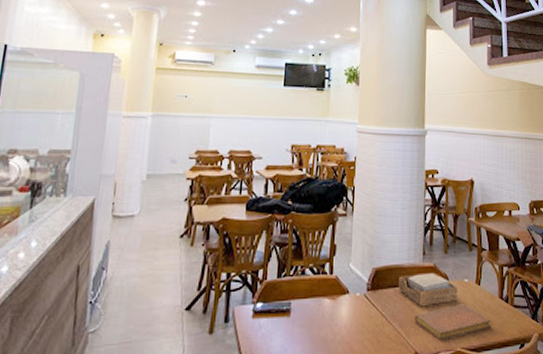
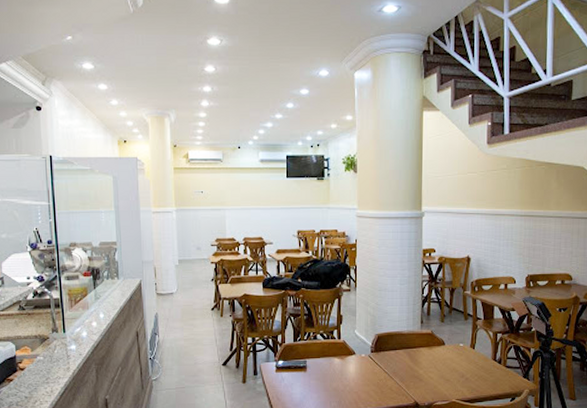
napkin holder: present [398,272,458,307] -> none [399,338,453,366]
notebook: present [415,304,491,340] -> none [414,364,484,392]

